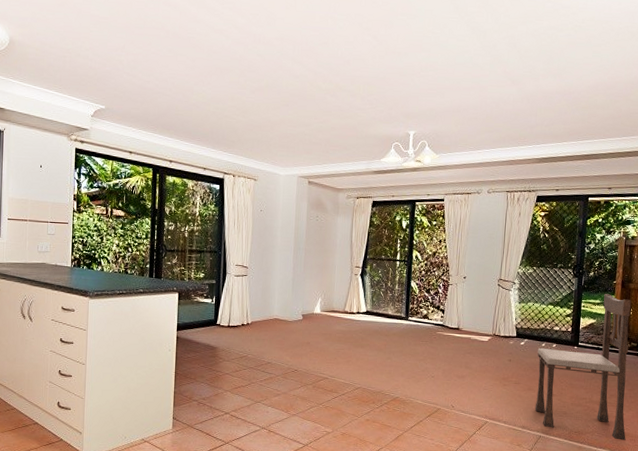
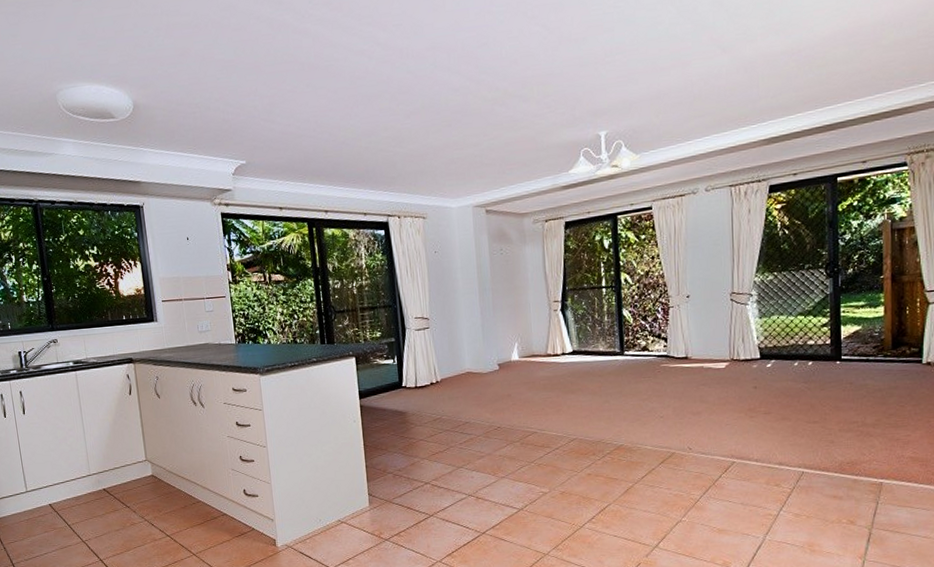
dining chair: present [535,294,632,440] -> none [789,292,914,467]

